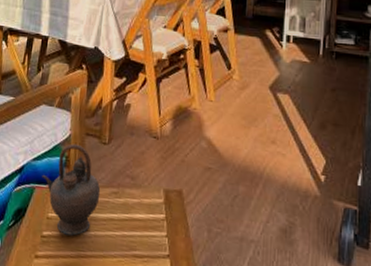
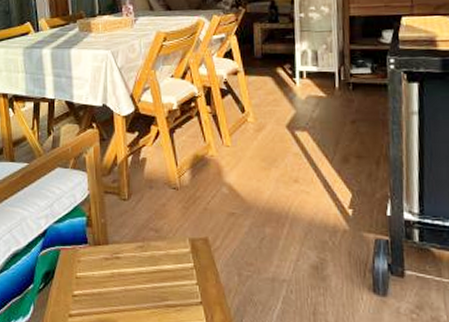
teapot: present [42,143,101,236] -> none [66,203,126,292]

